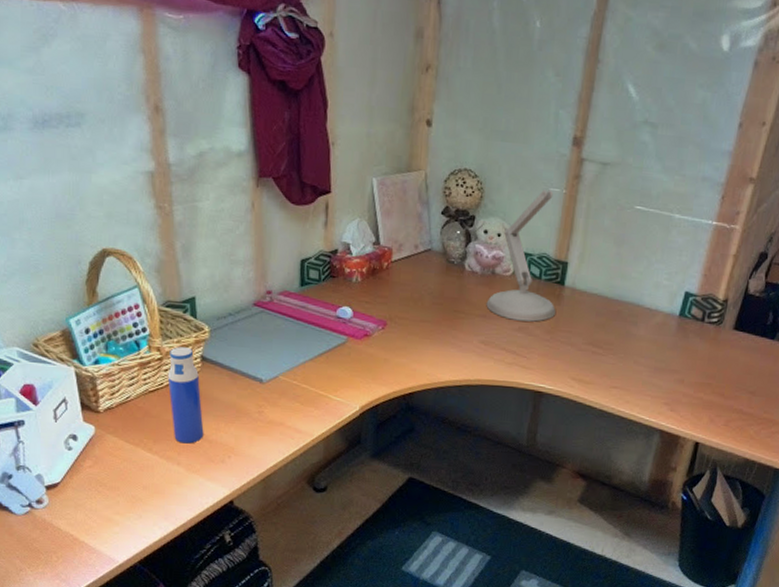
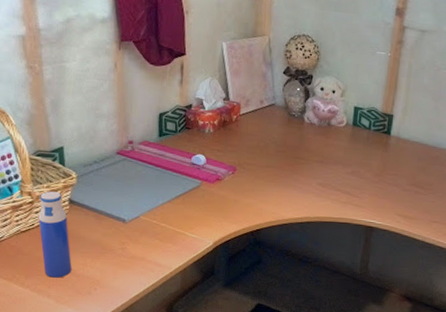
desk lamp: present [486,189,555,322] -> none [323,52,383,167]

